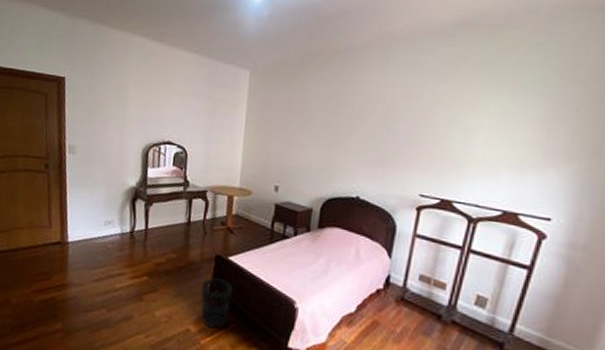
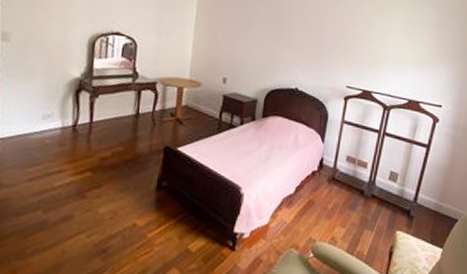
wastebasket: present [200,278,233,329] -> none [148,169,181,221]

